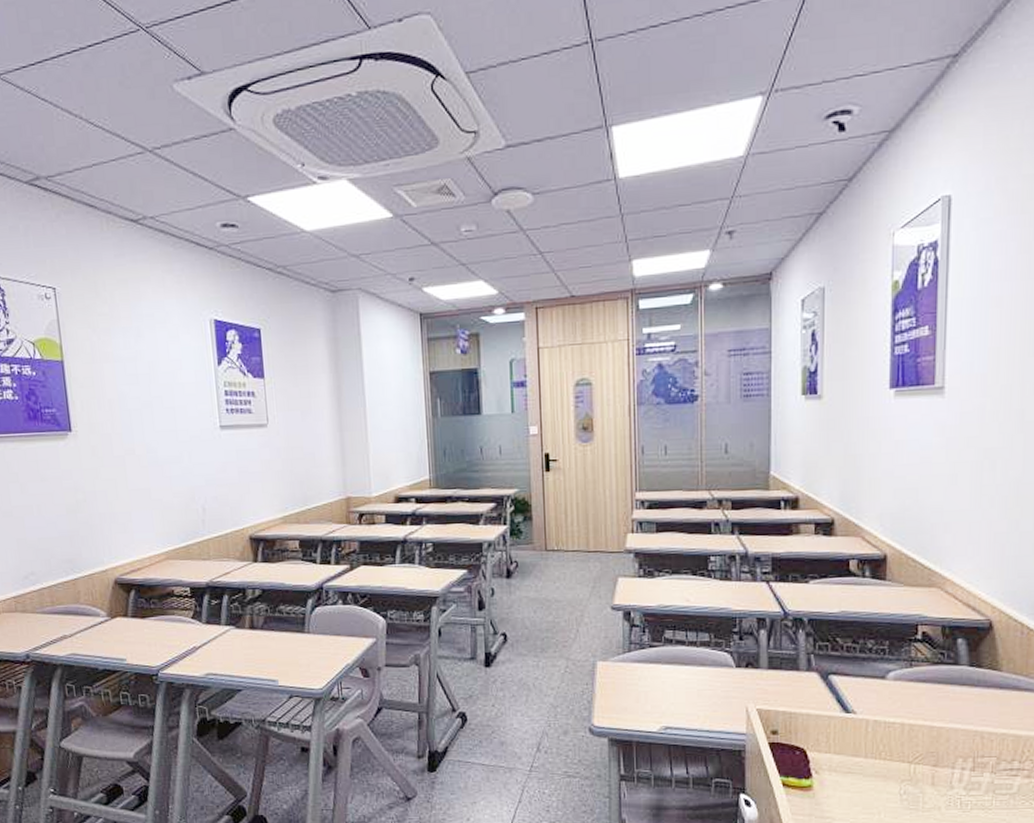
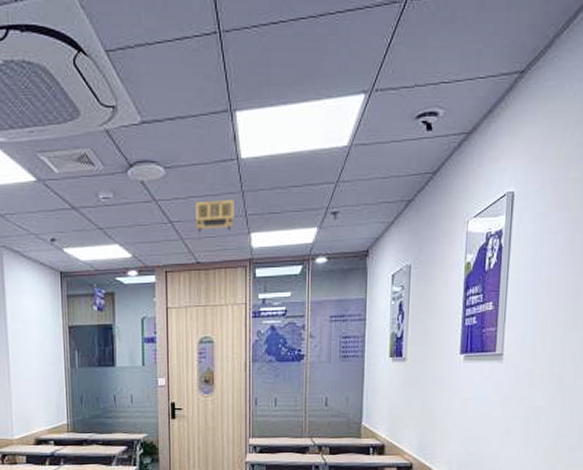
projector: none [567,224,613,272] -> present [195,200,234,241]

